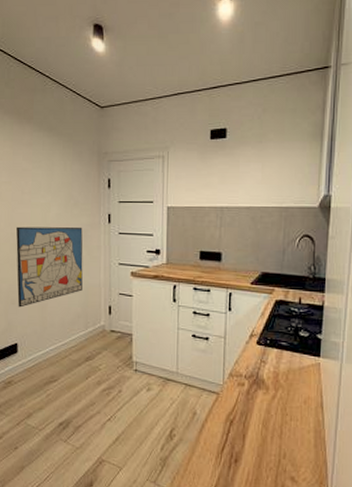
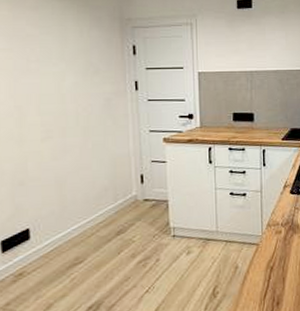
wall art: present [16,226,83,308] -> none [22,95,109,188]

